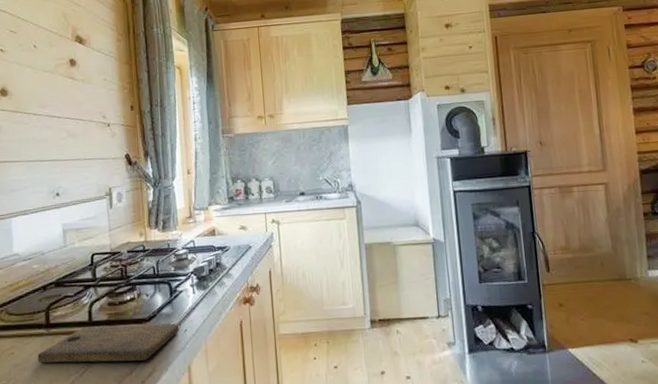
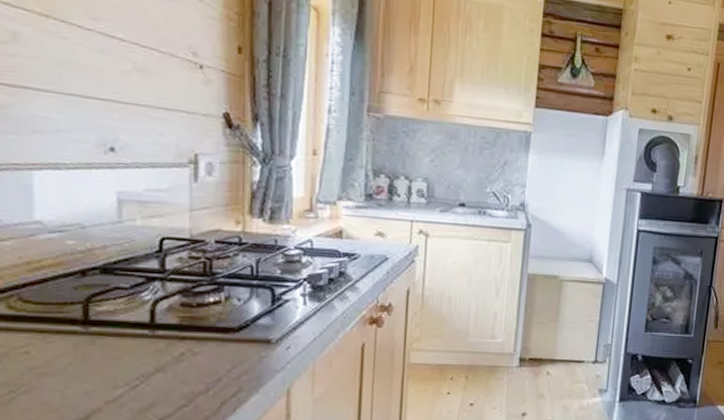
cutting board: present [37,324,179,363] -> none [67,330,279,379]

